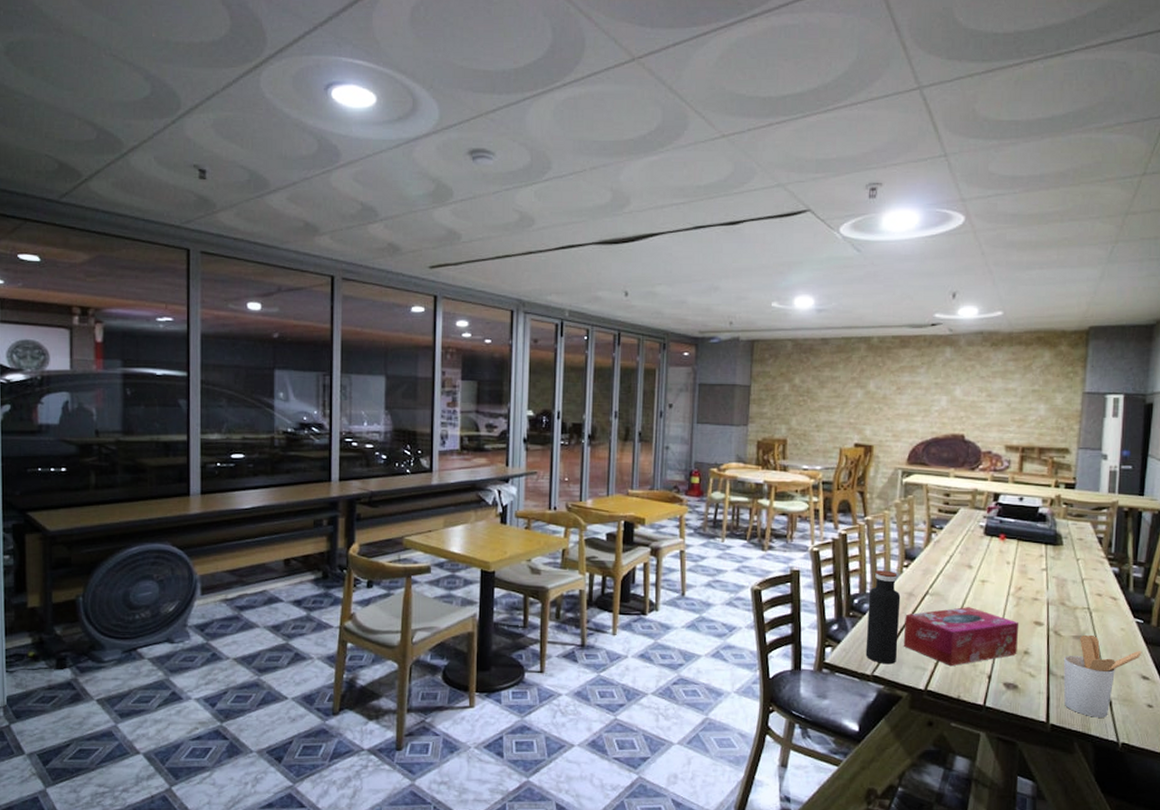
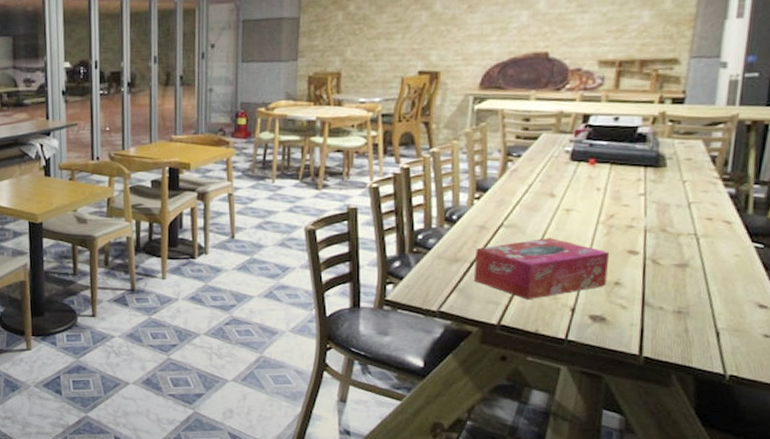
water bottle: present [865,570,901,665] -> none [431,203,471,300]
utensil holder: present [1063,634,1142,718] -> none [661,262,760,349]

